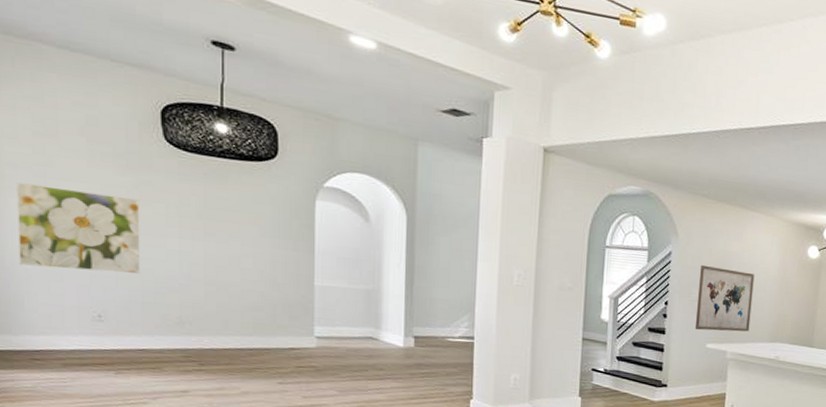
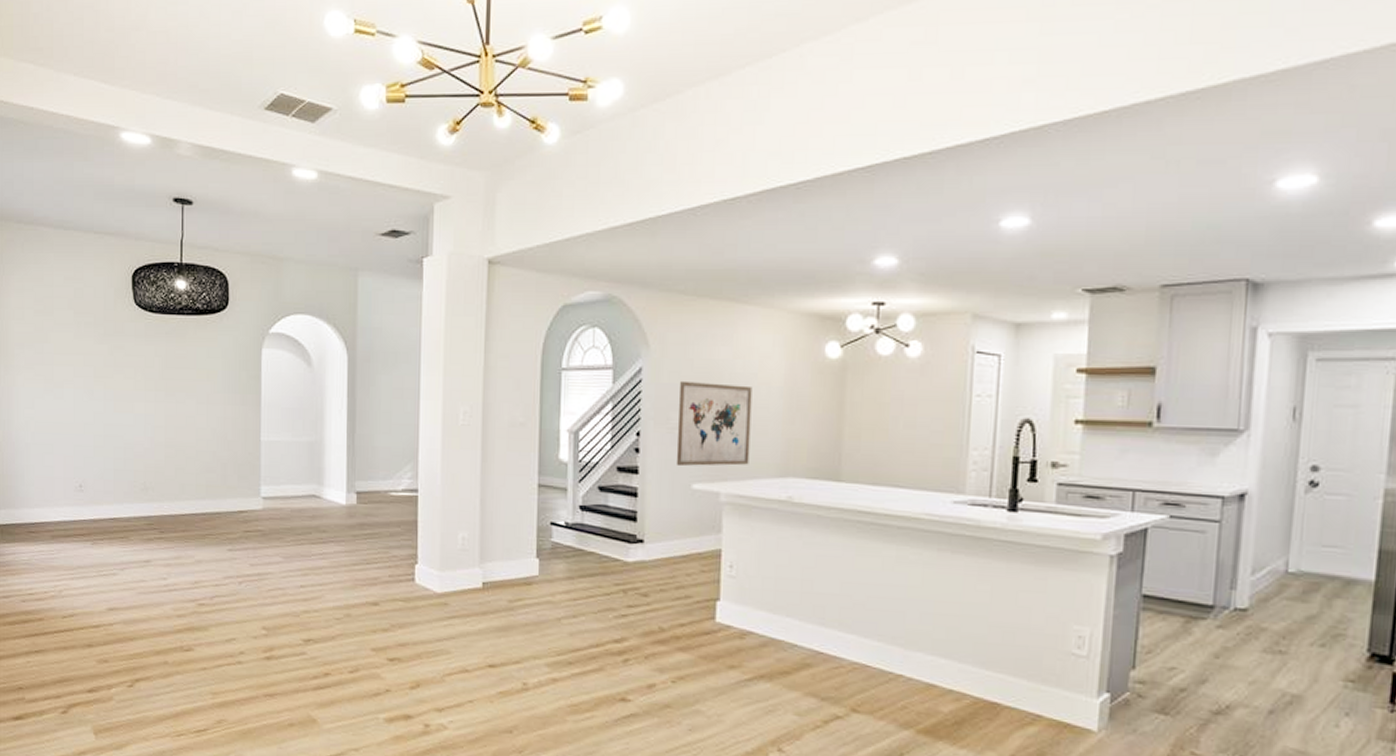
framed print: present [16,182,141,274] -> none [22,361,114,441]

